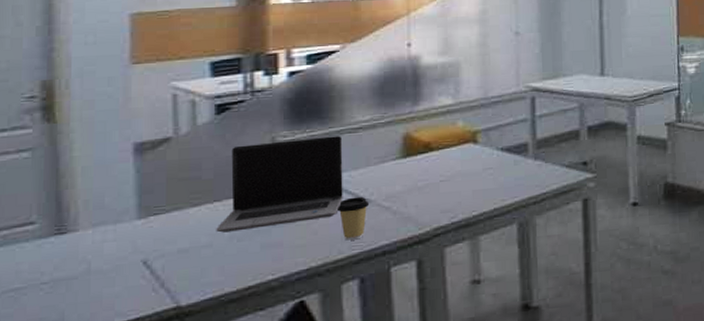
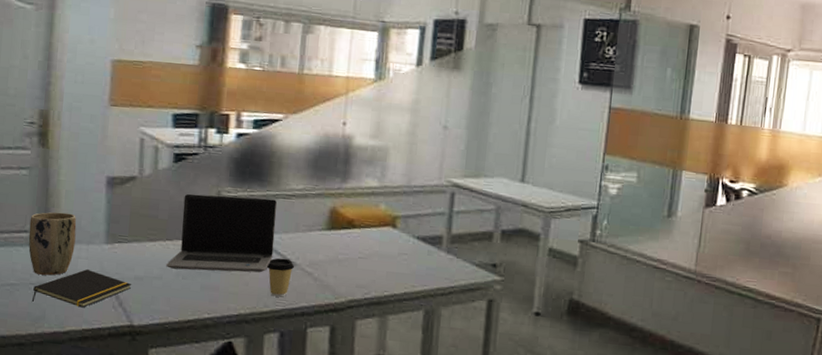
plant pot: none [35,192,99,271] -> present [28,212,77,276]
notepad: none [44,253,175,304] -> present [31,269,132,308]

